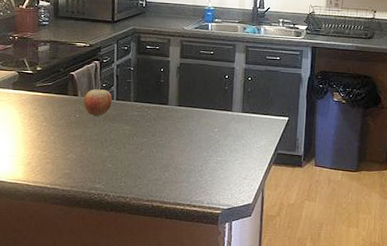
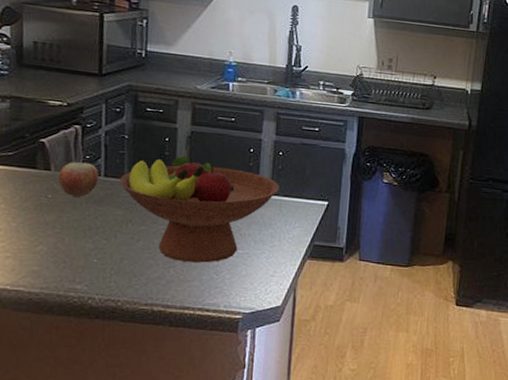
fruit bowl: none [127,83,249,168] -> present [119,156,279,263]

